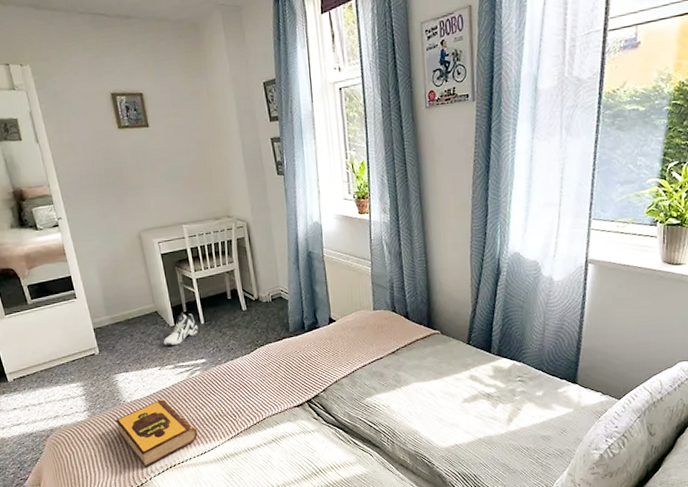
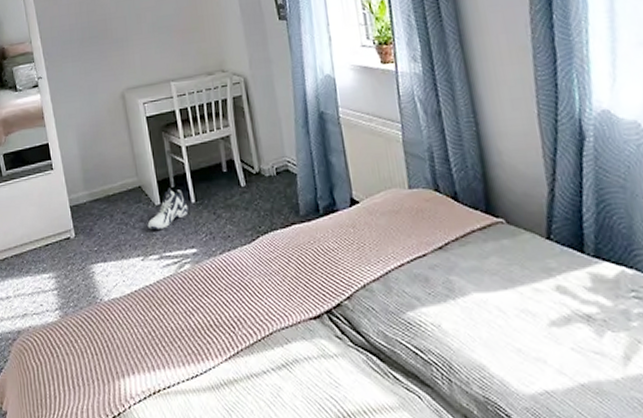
hardback book: present [115,399,198,467] -> none [90,299,187,391]

